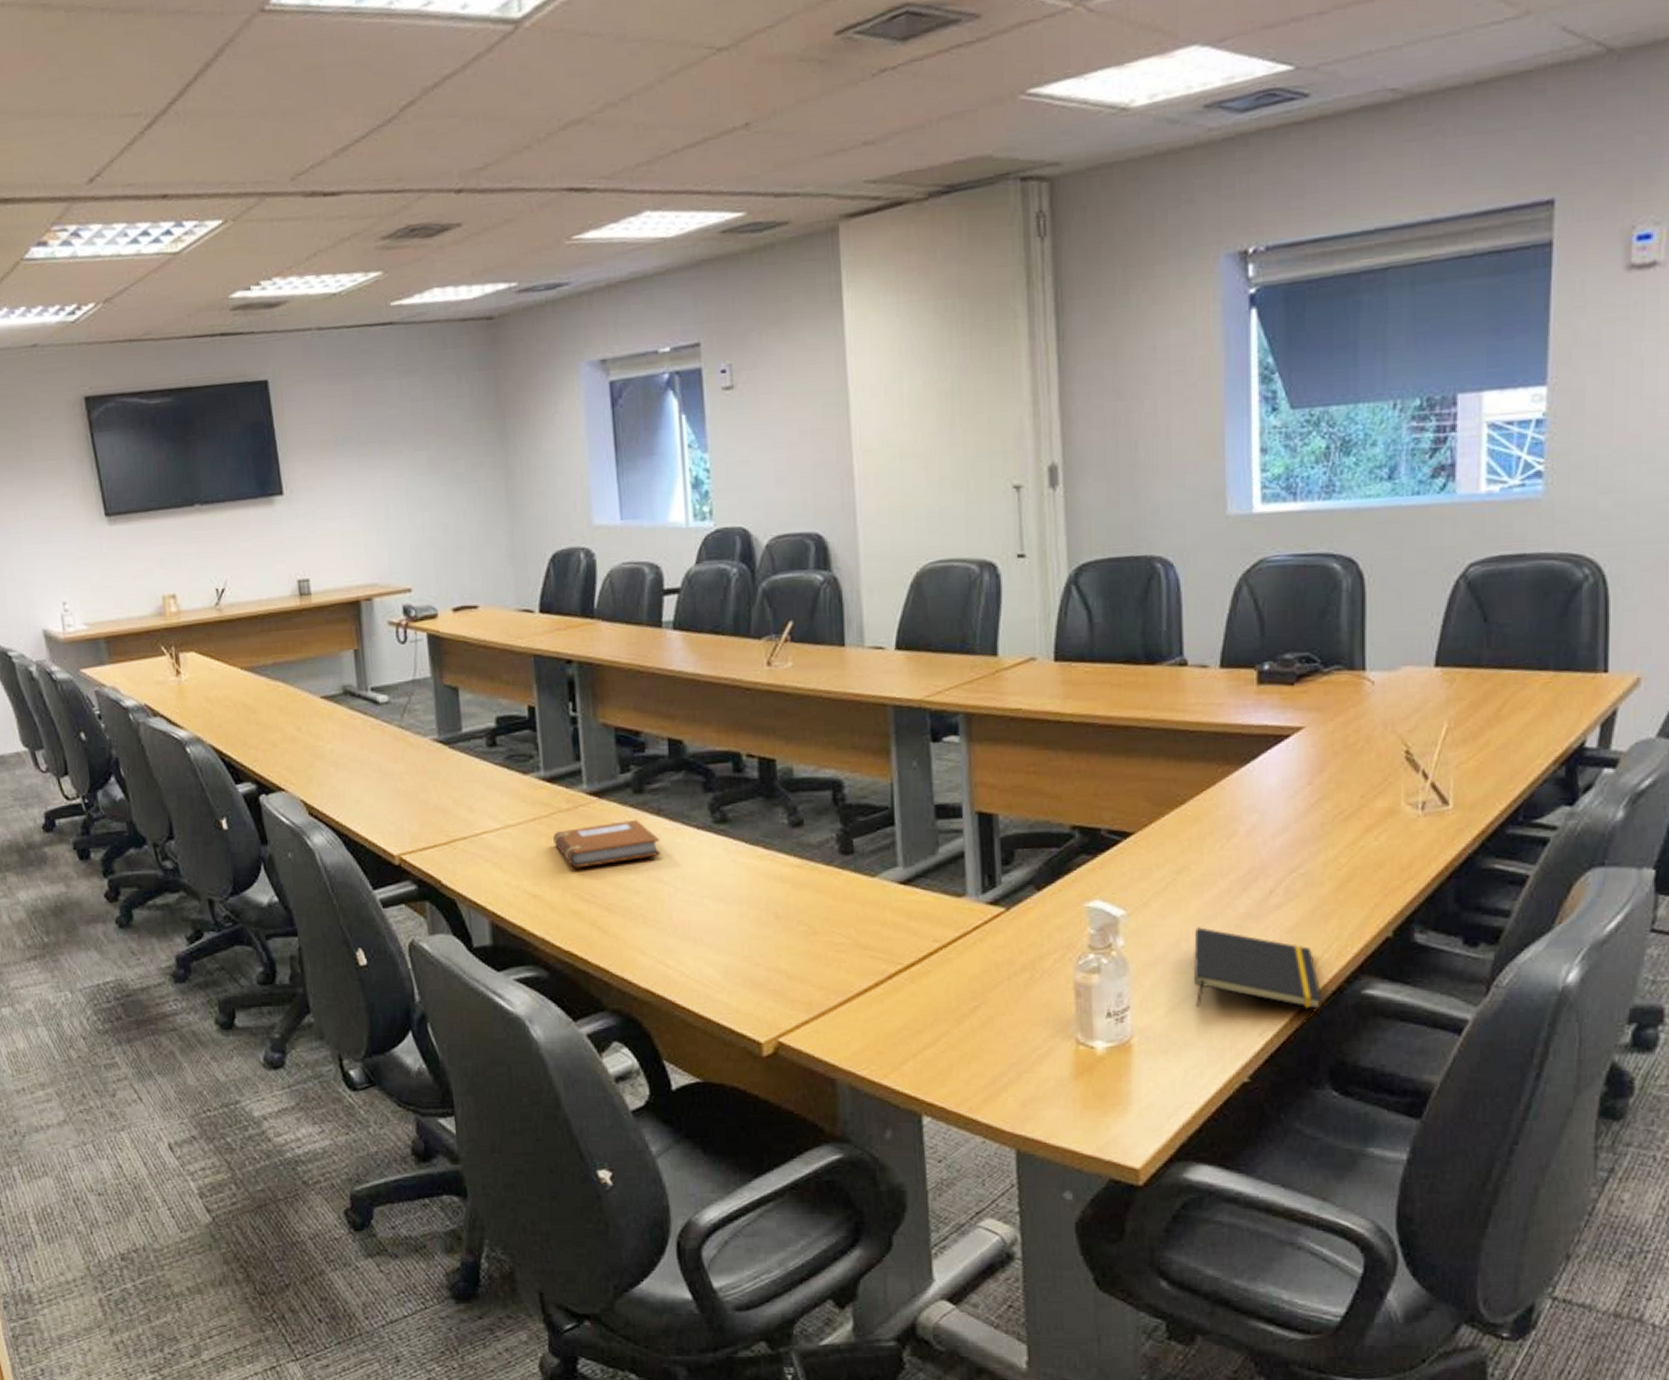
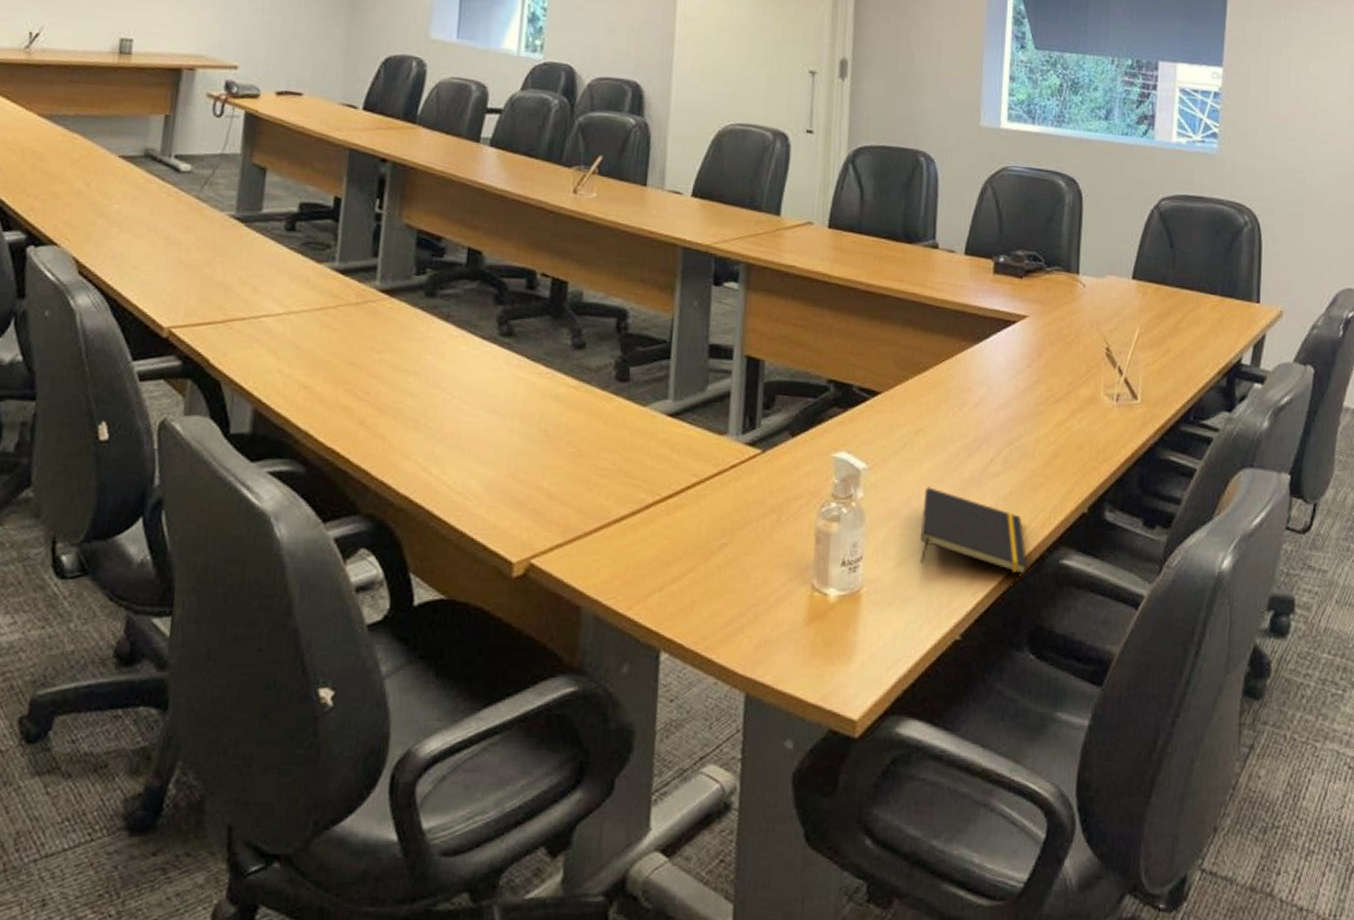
notebook: present [553,819,662,869] -> none [335,322,444,364]

